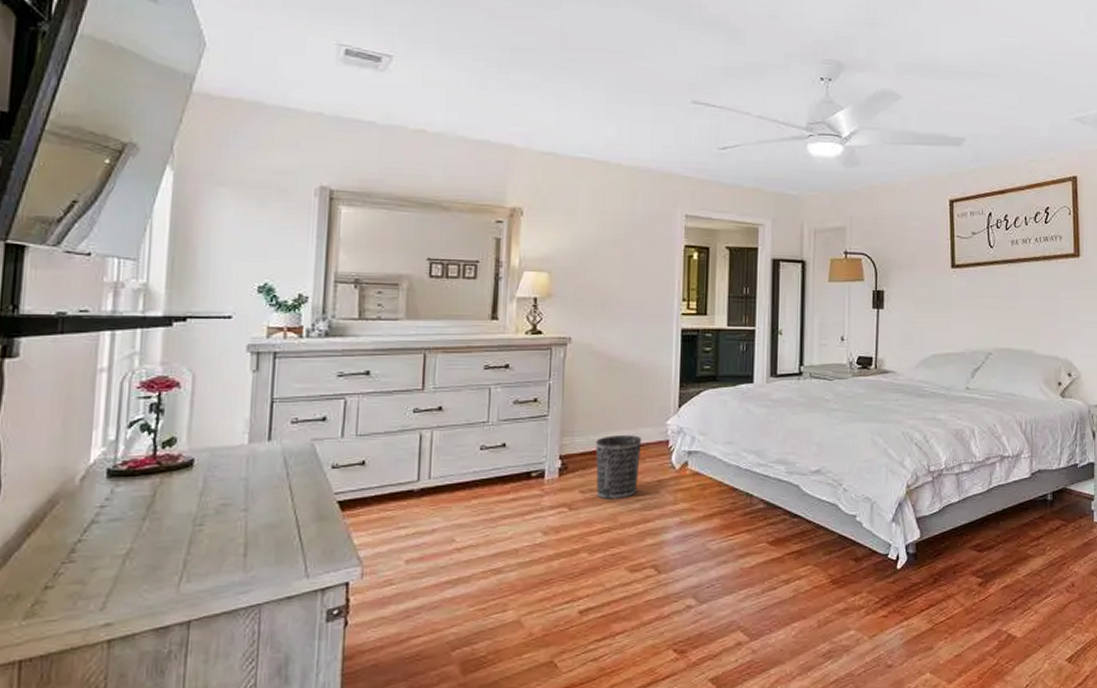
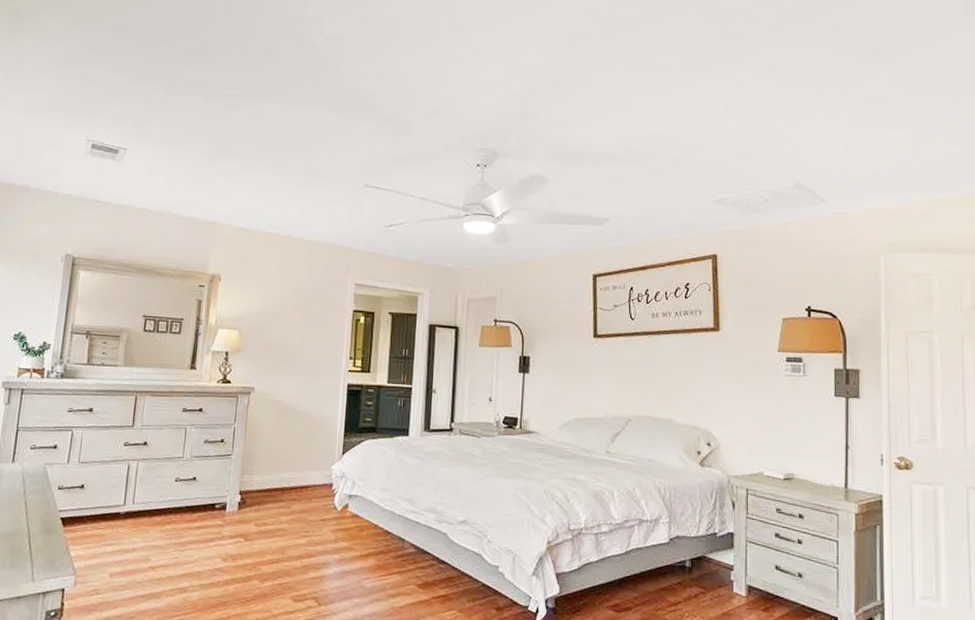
wastebasket: present [595,435,642,500] -> none [269,476,310,535]

